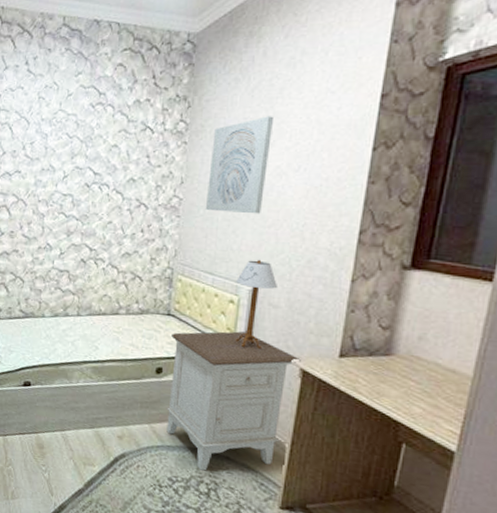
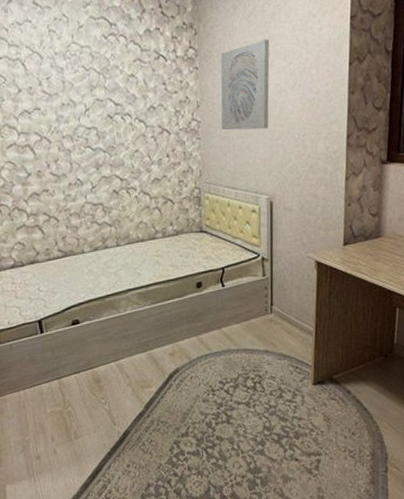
nightstand: present [166,331,301,471] -> none [206,237,315,368]
table lamp: present [235,259,277,350] -> none [255,169,289,251]

